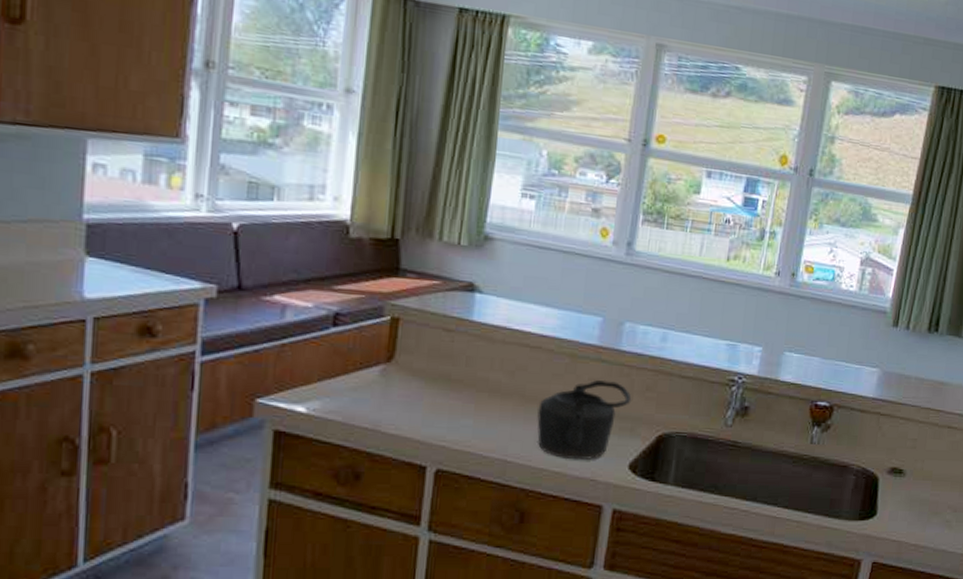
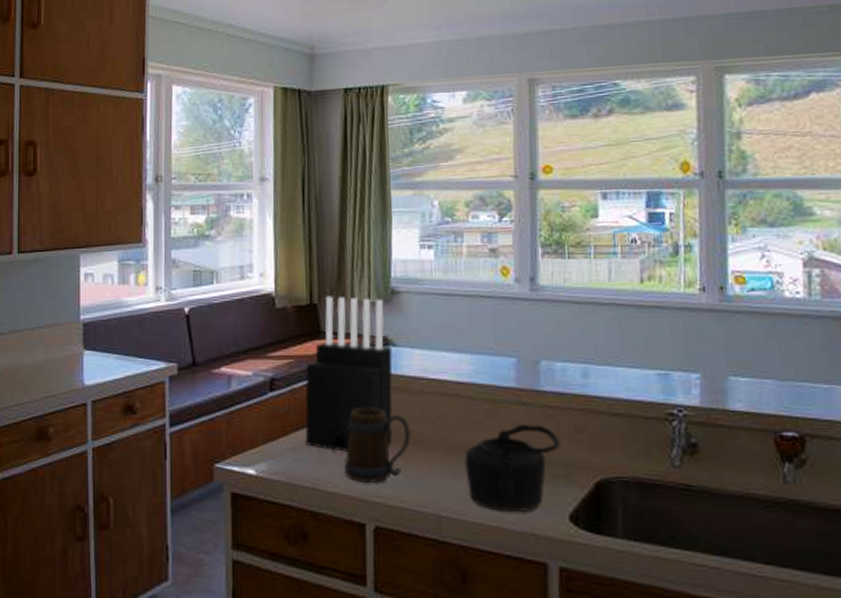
knife block: none [368,232,478,395] -> present [305,295,393,452]
mug: none [409,352,488,428] -> present [344,408,412,484]

